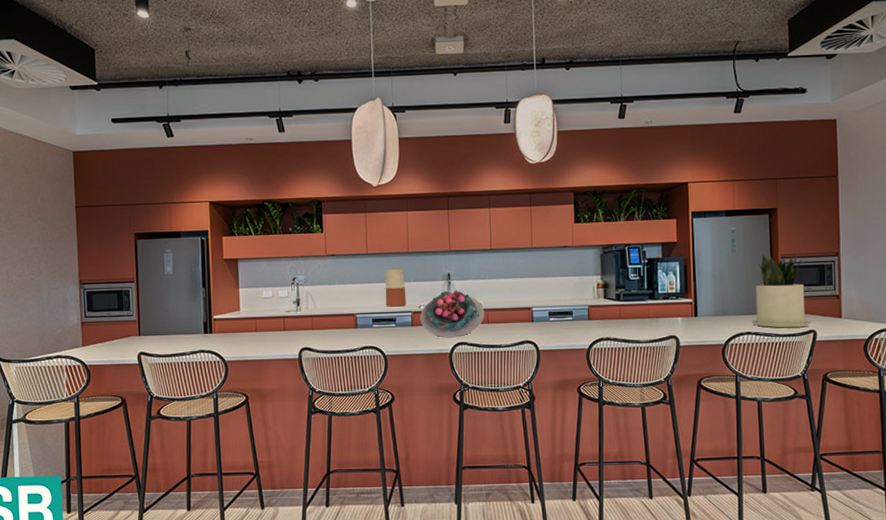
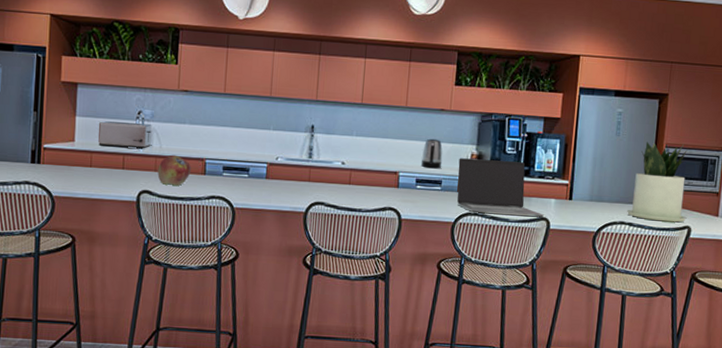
toaster: none [259,287,307,312] -> present [98,121,152,149]
fruit: none [315,313,344,341] -> present [157,154,191,186]
vase: present [385,268,407,307] -> none [239,113,264,156]
flower arrangement: present [420,290,484,338] -> none [275,143,347,196]
kettle: none [552,273,571,301] -> present [421,138,443,169]
laptop: none [586,287,672,338] -> present [457,158,544,218]

